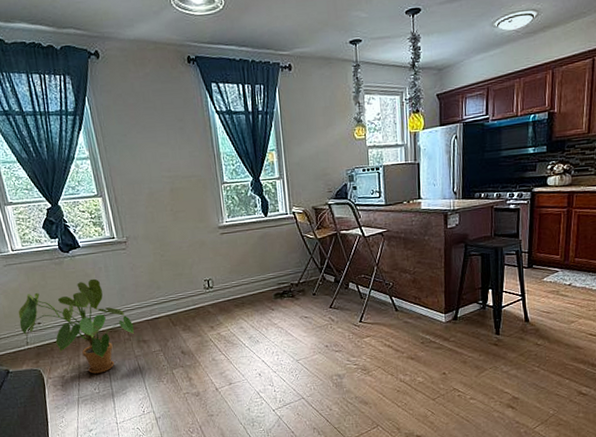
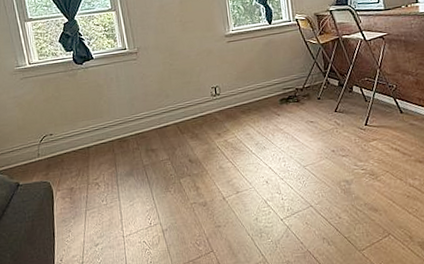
house plant: present [18,278,134,374] -> none [31,89,143,185]

